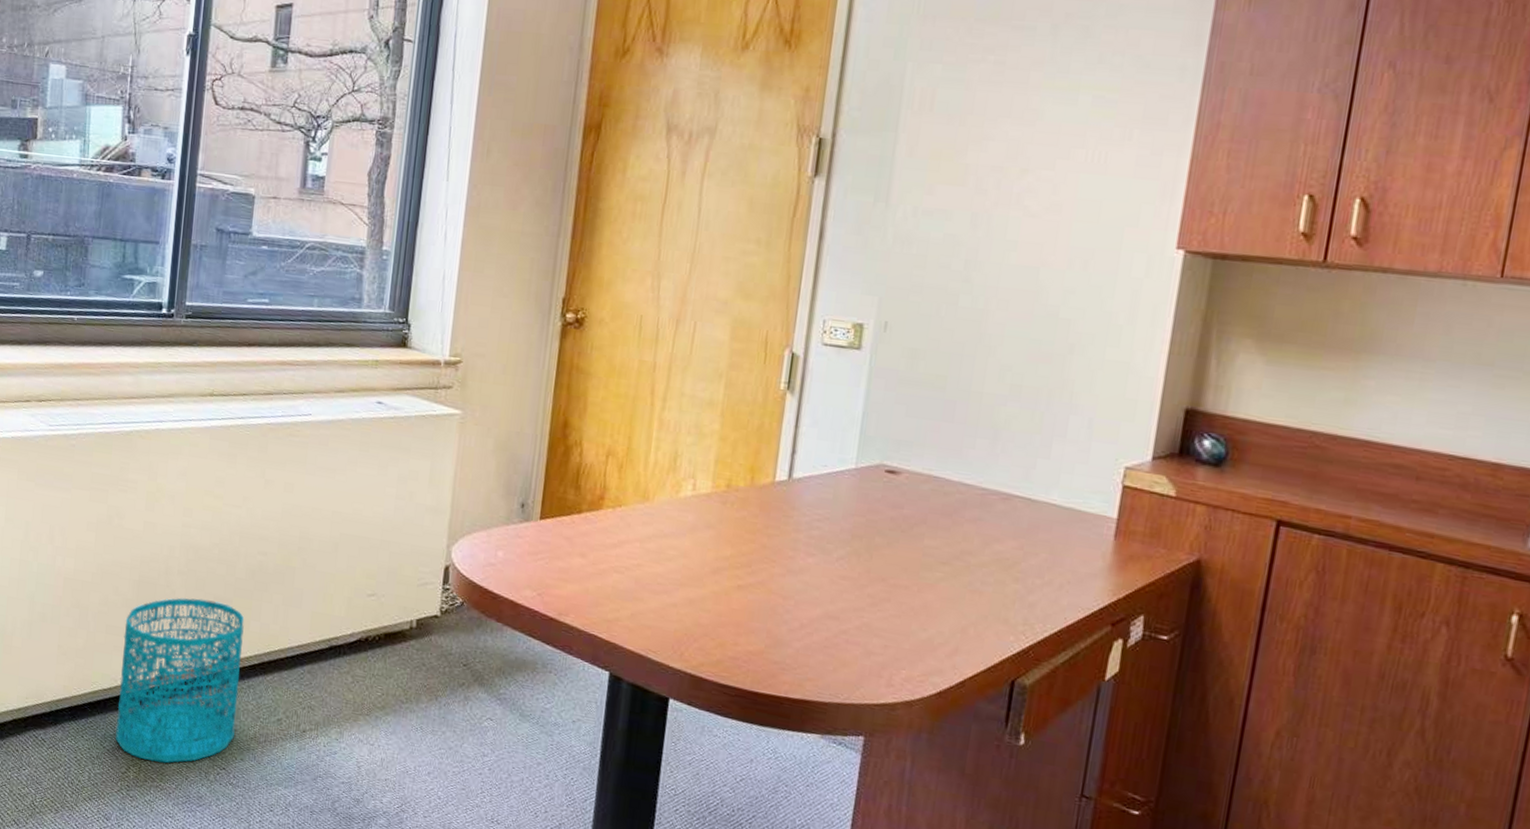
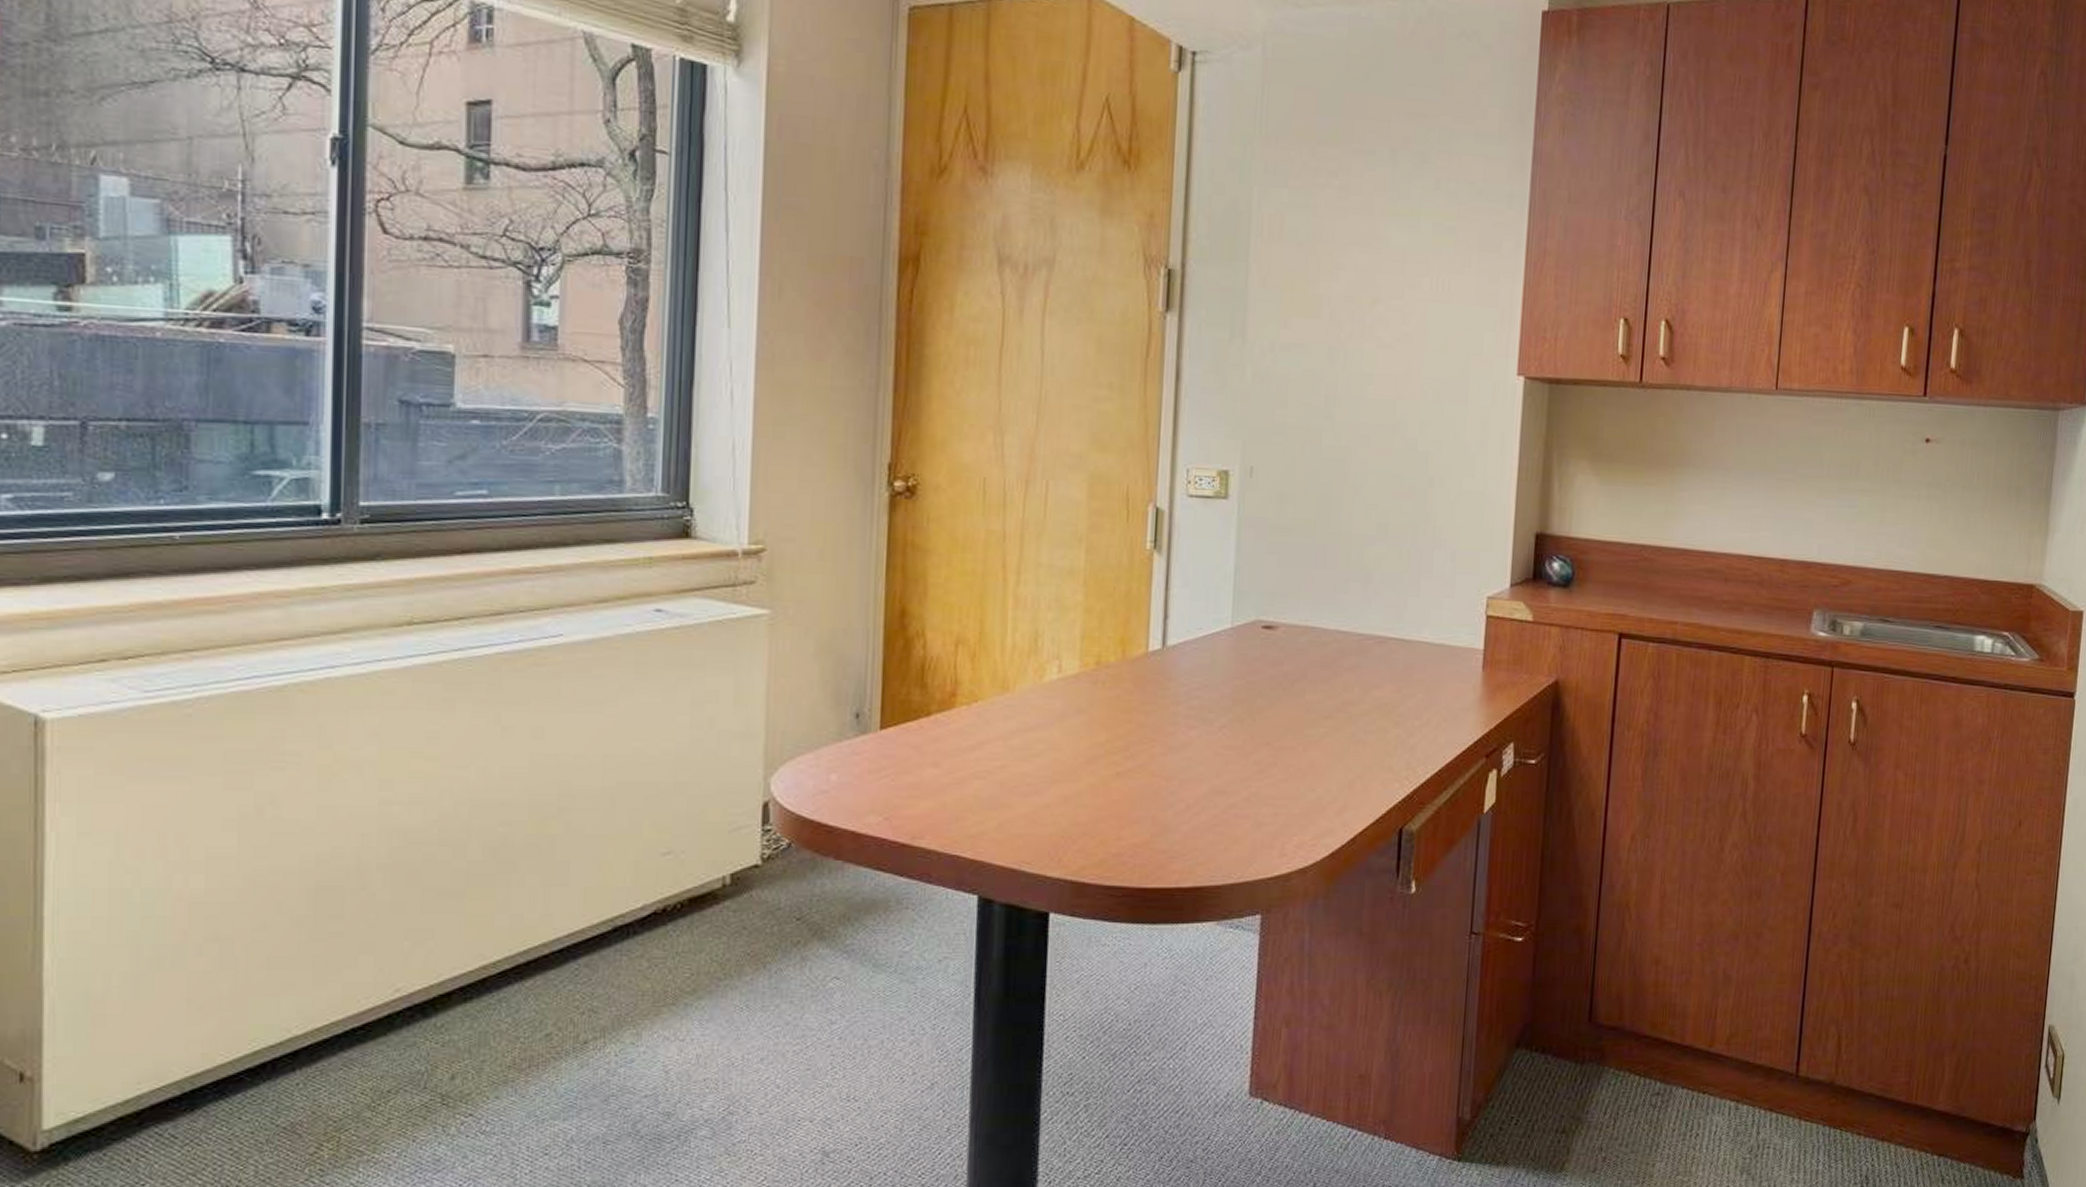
wastebasket: present [115,597,245,764] -> none [294,897,486,1129]

